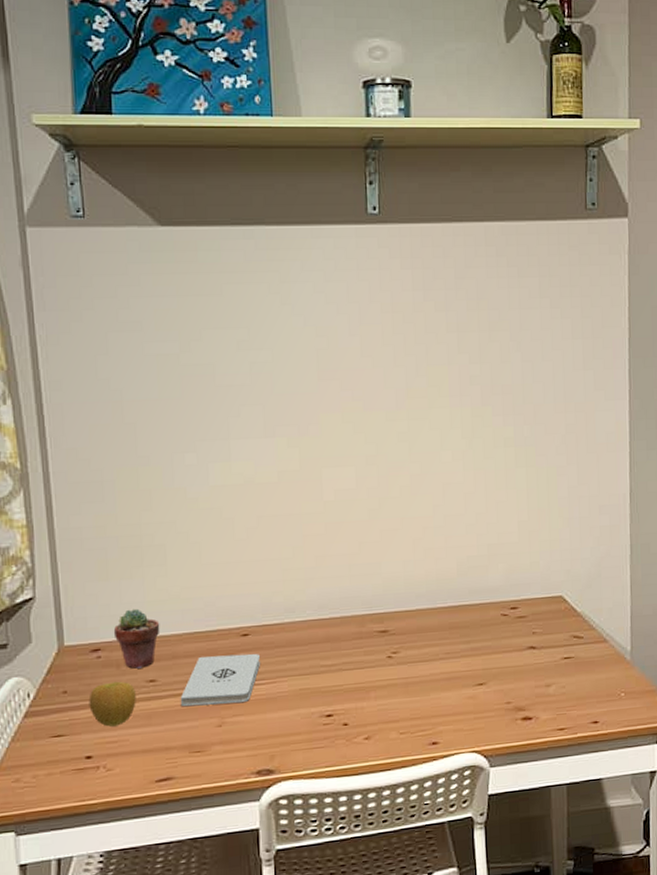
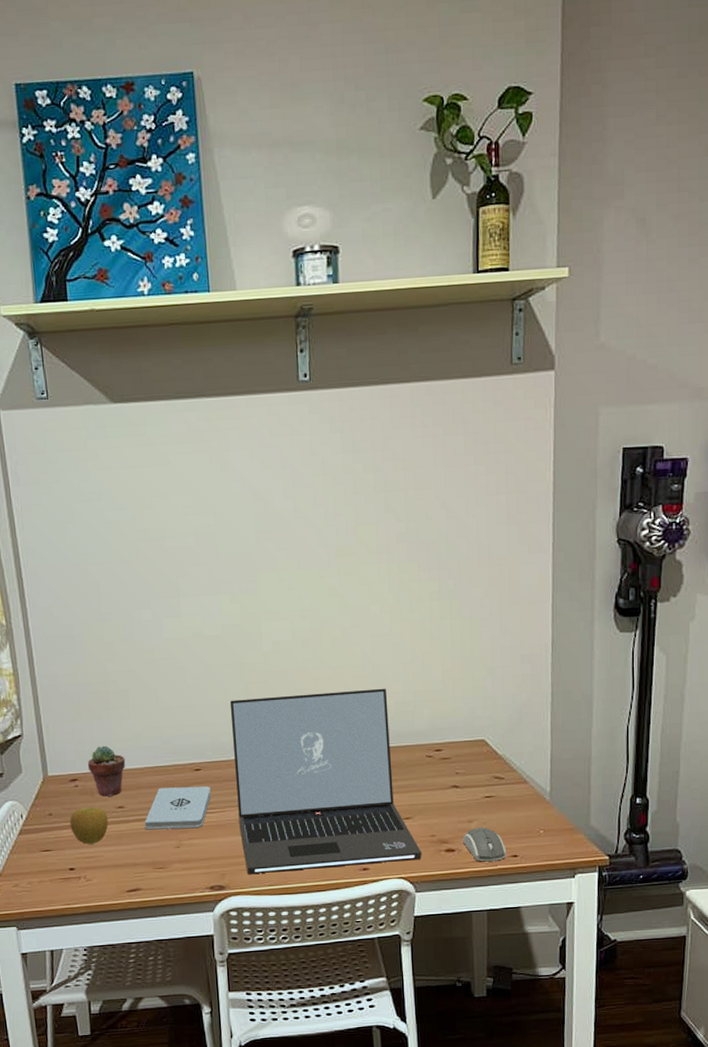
laptop: none [284,540,497,754] -> present [229,688,423,874]
computer mouse: none [540,691,587,730] -> present [463,827,507,862]

